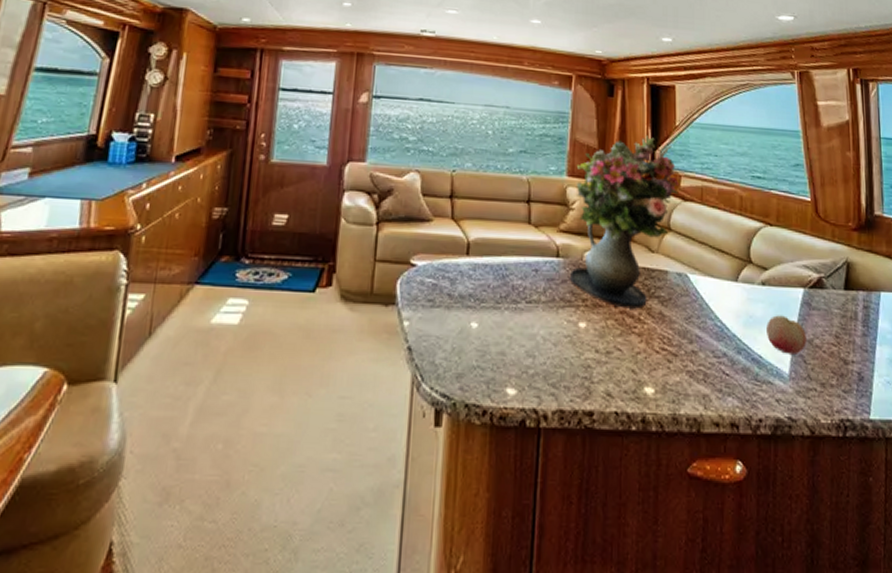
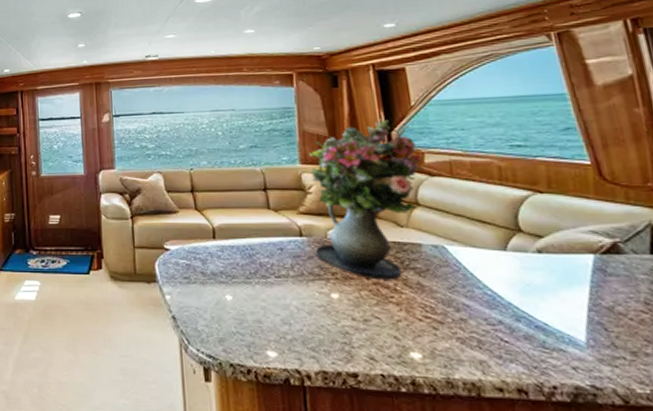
fruit: present [767,315,806,354] -> none [549,282,605,322]

